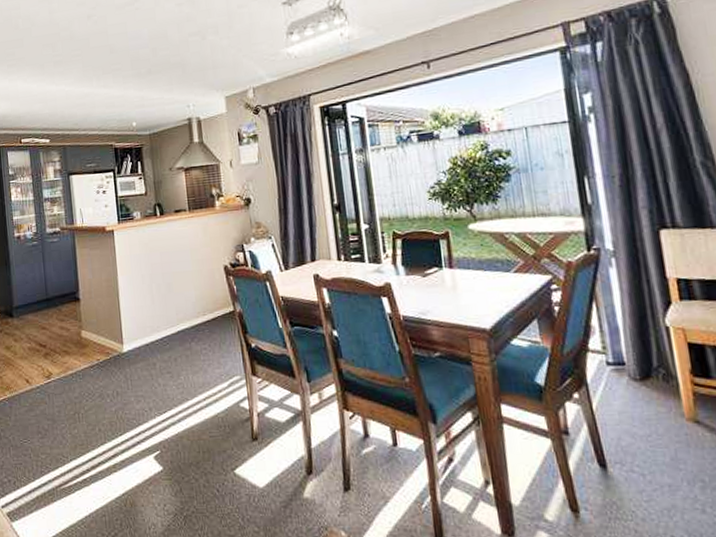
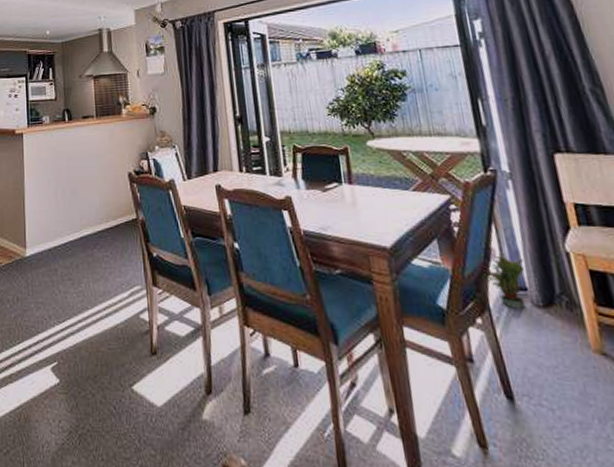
potted plant: none [585,332,623,383] -> present [487,255,526,308]

